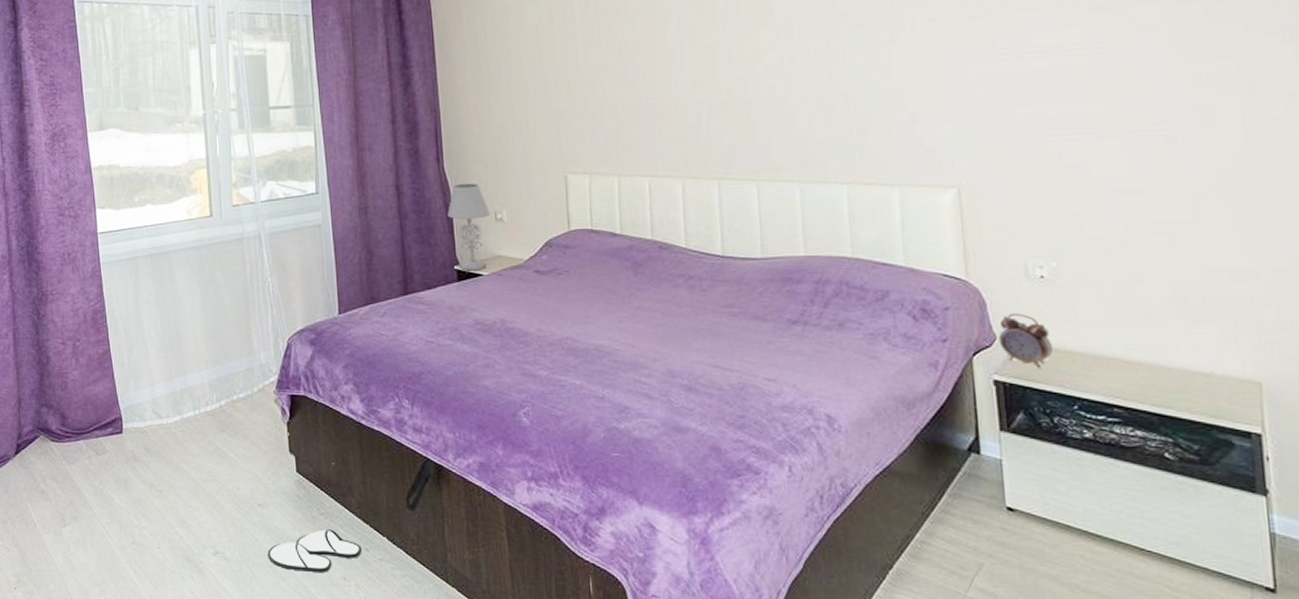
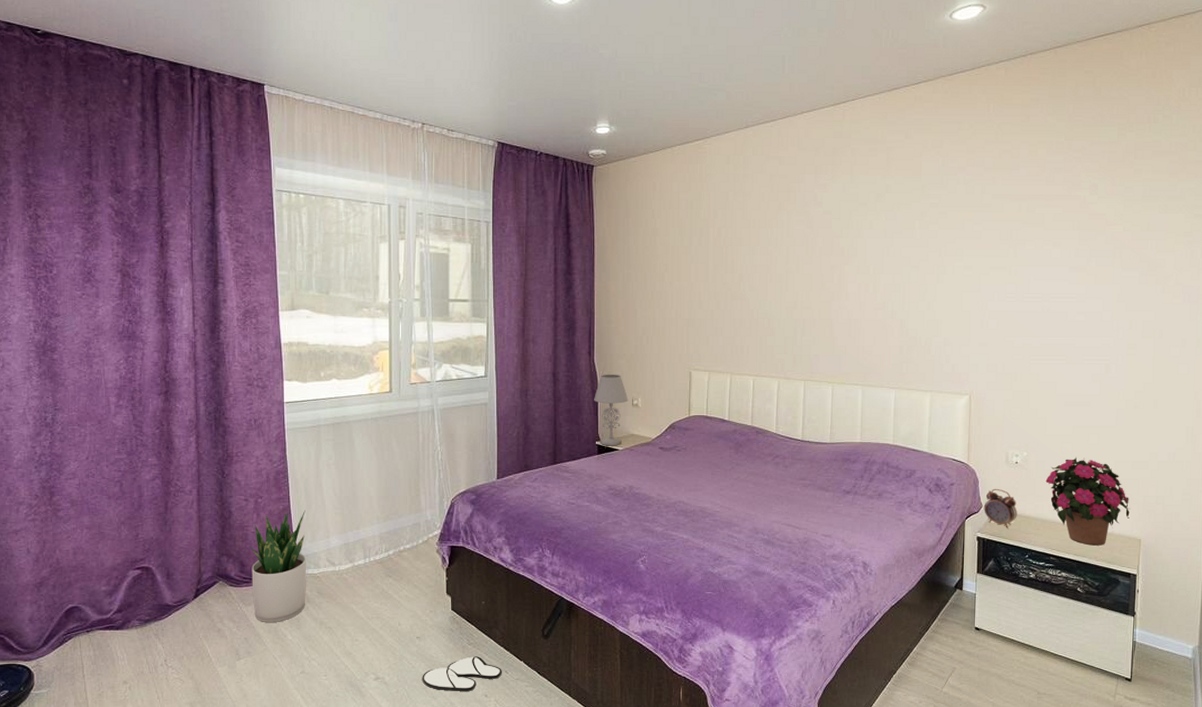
planter: none [69,354,133,485] -> present [249,510,307,623]
potted flower: none [1091,266,1237,392] -> present [1045,456,1130,546]

